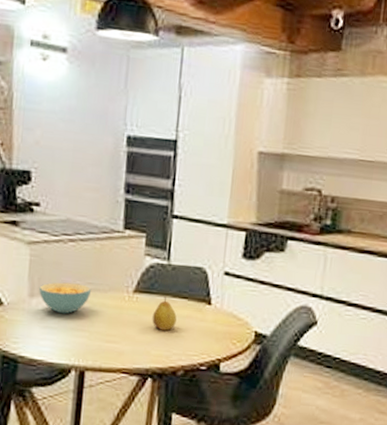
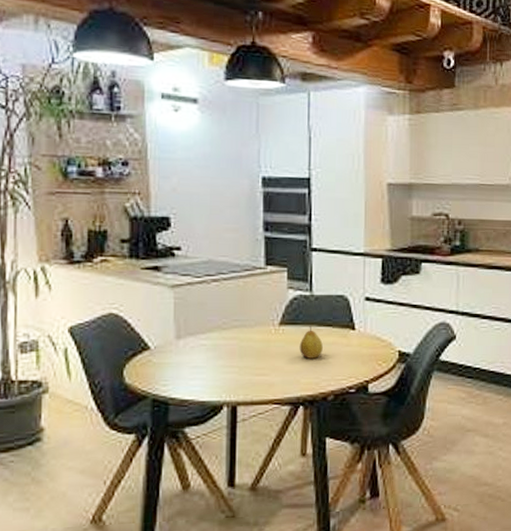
cereal bowl: present [39,282,92,314] -> none [186,322,238,352]

